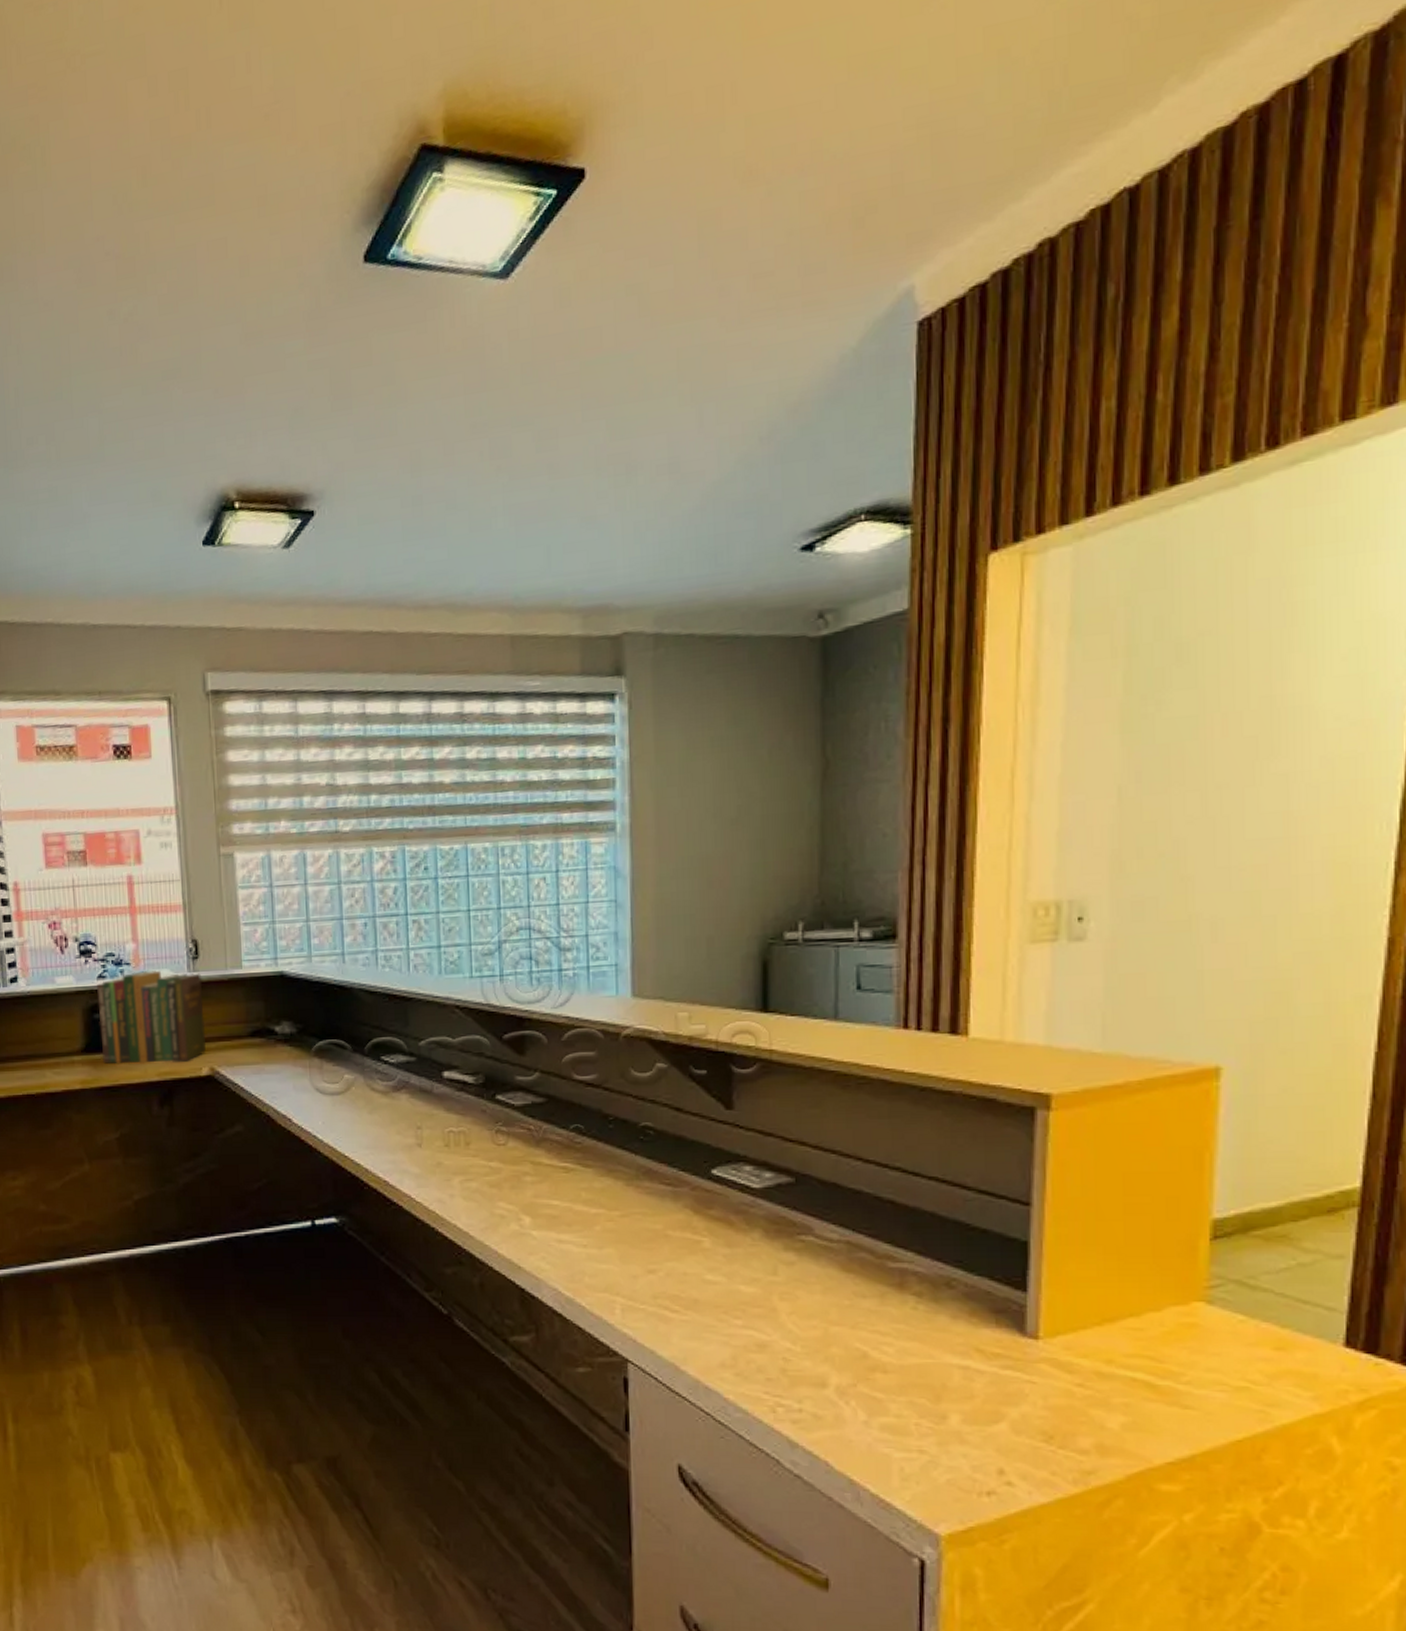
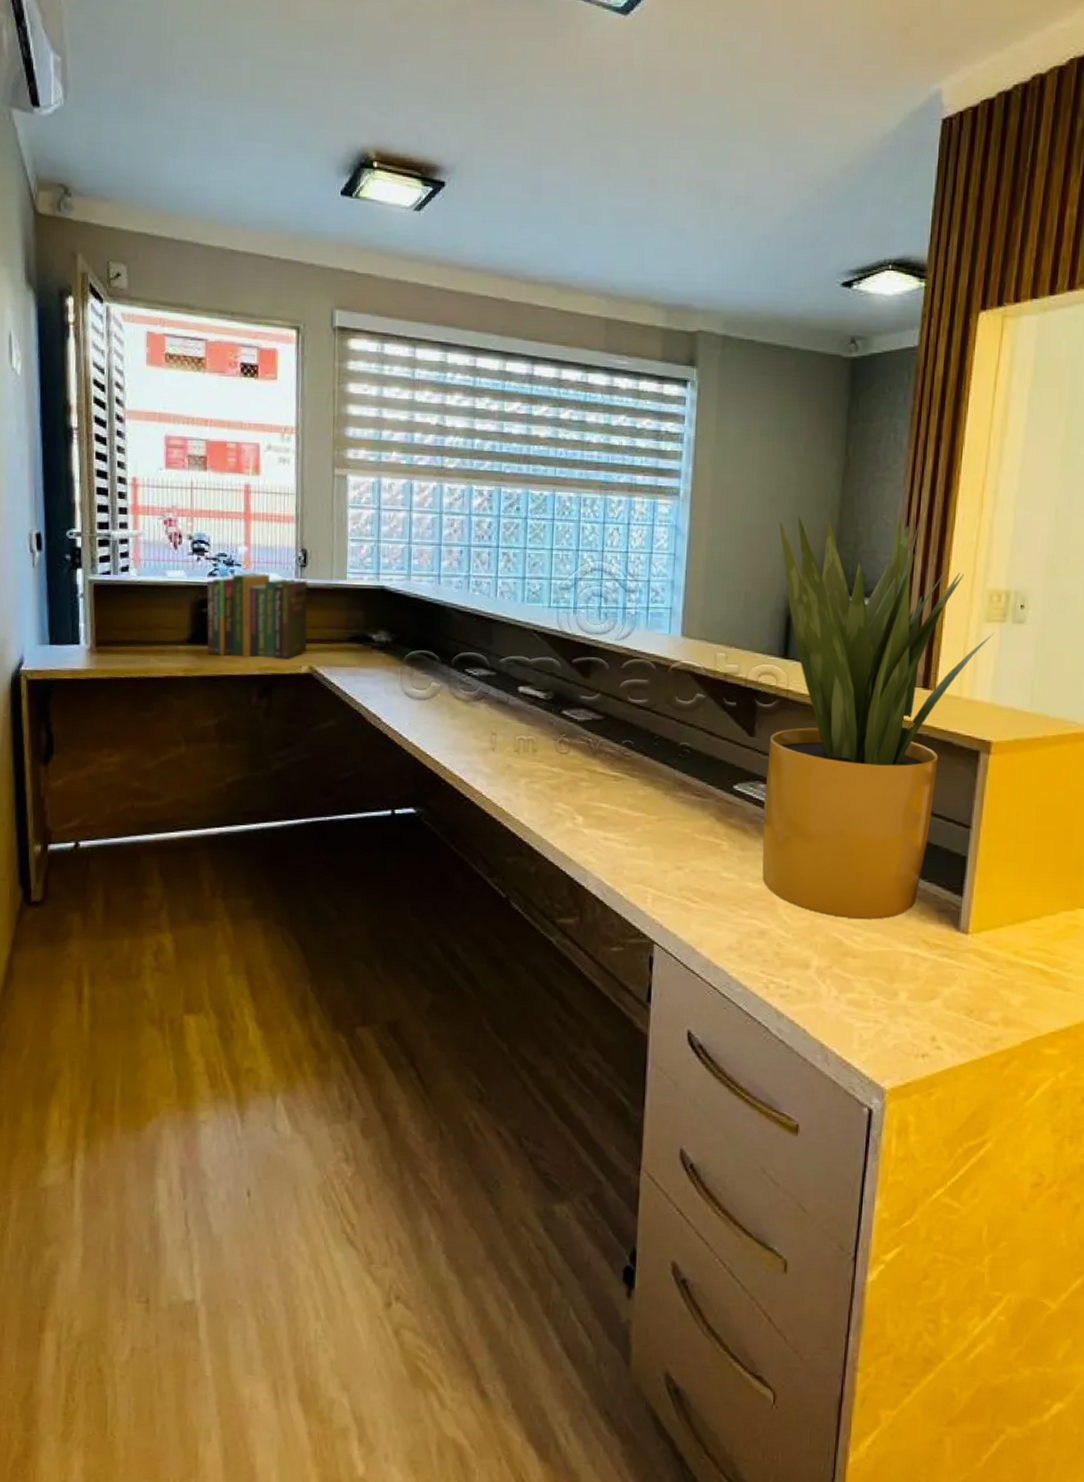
planter: none [743,809,1044,1325] -> present [762,505,995,919]

